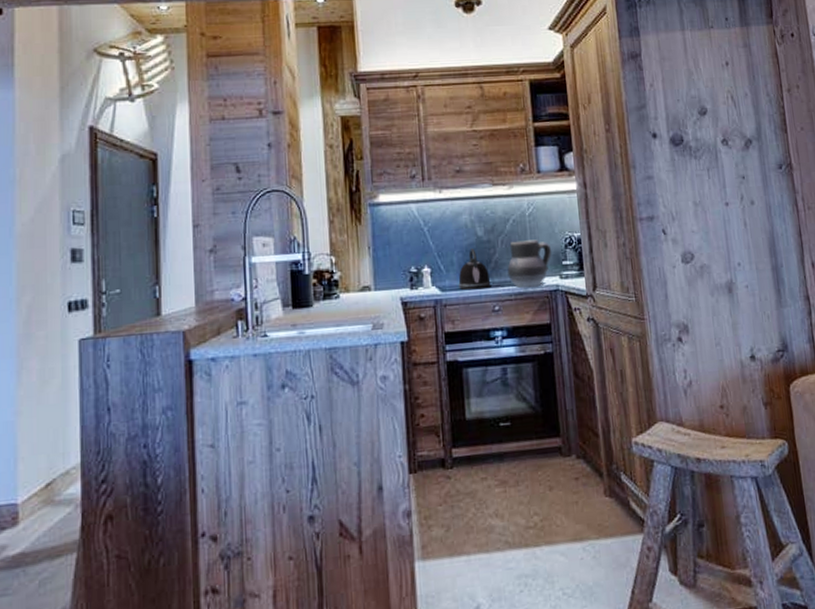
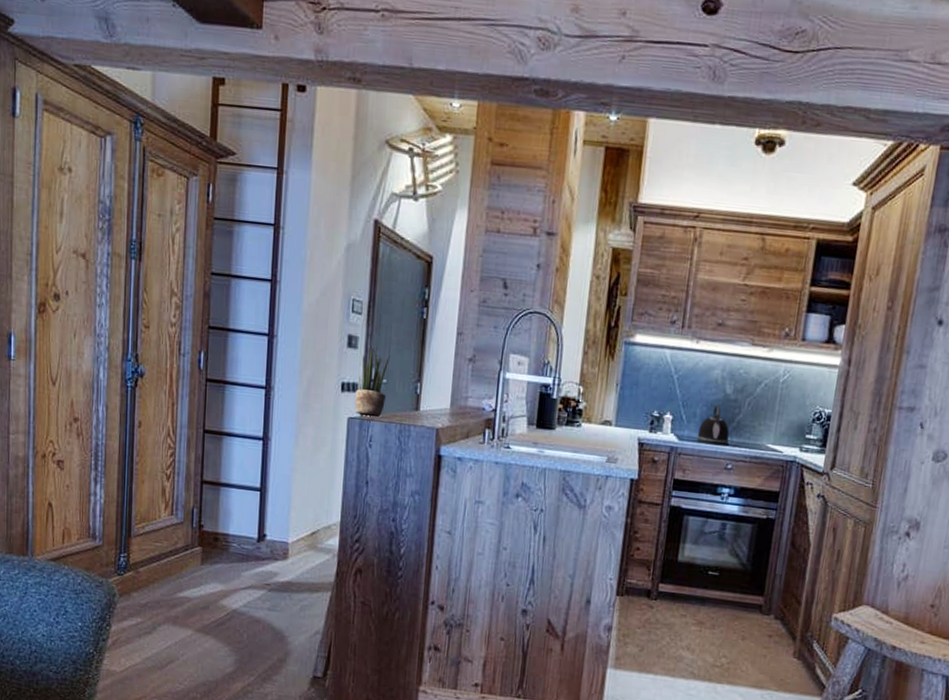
potted plant: none [85,257,121,335] -> present [354,347,390,418]
ceramic jug: present [507,239,552,289] -> none [747,405,798,455]

